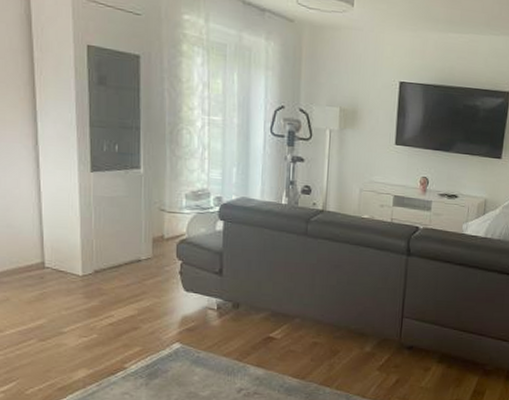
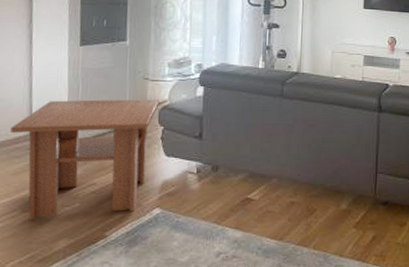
coffee table: none [22,228,177,349] -> present [11,99,160,220]

